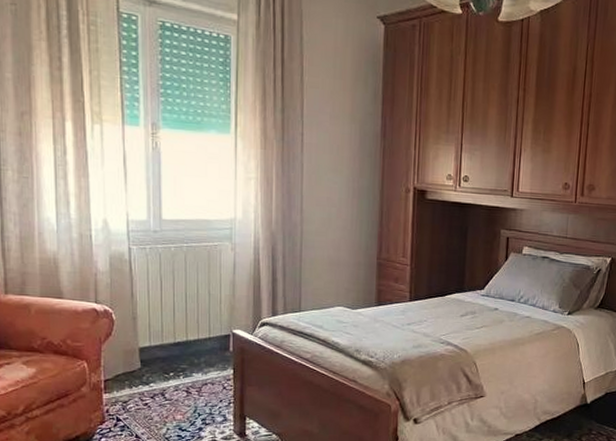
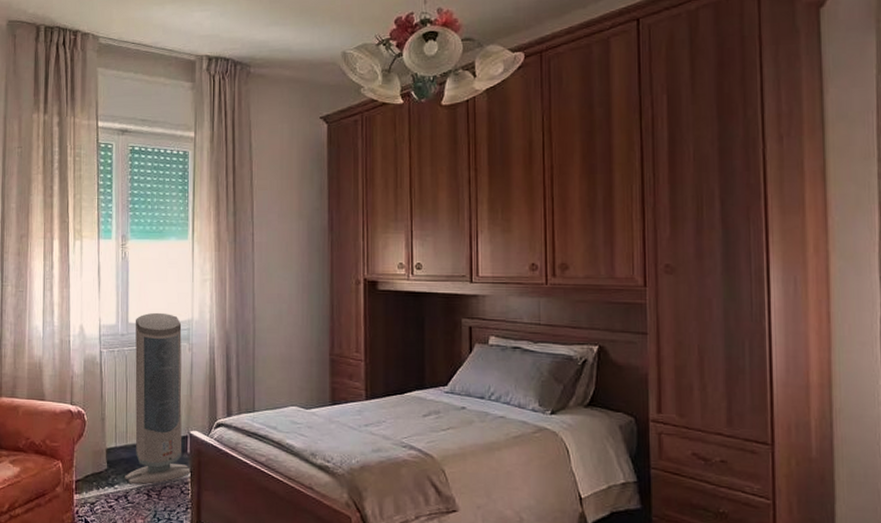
air purifier: none [161,209,234,382] -> present [125,312,191,484]

